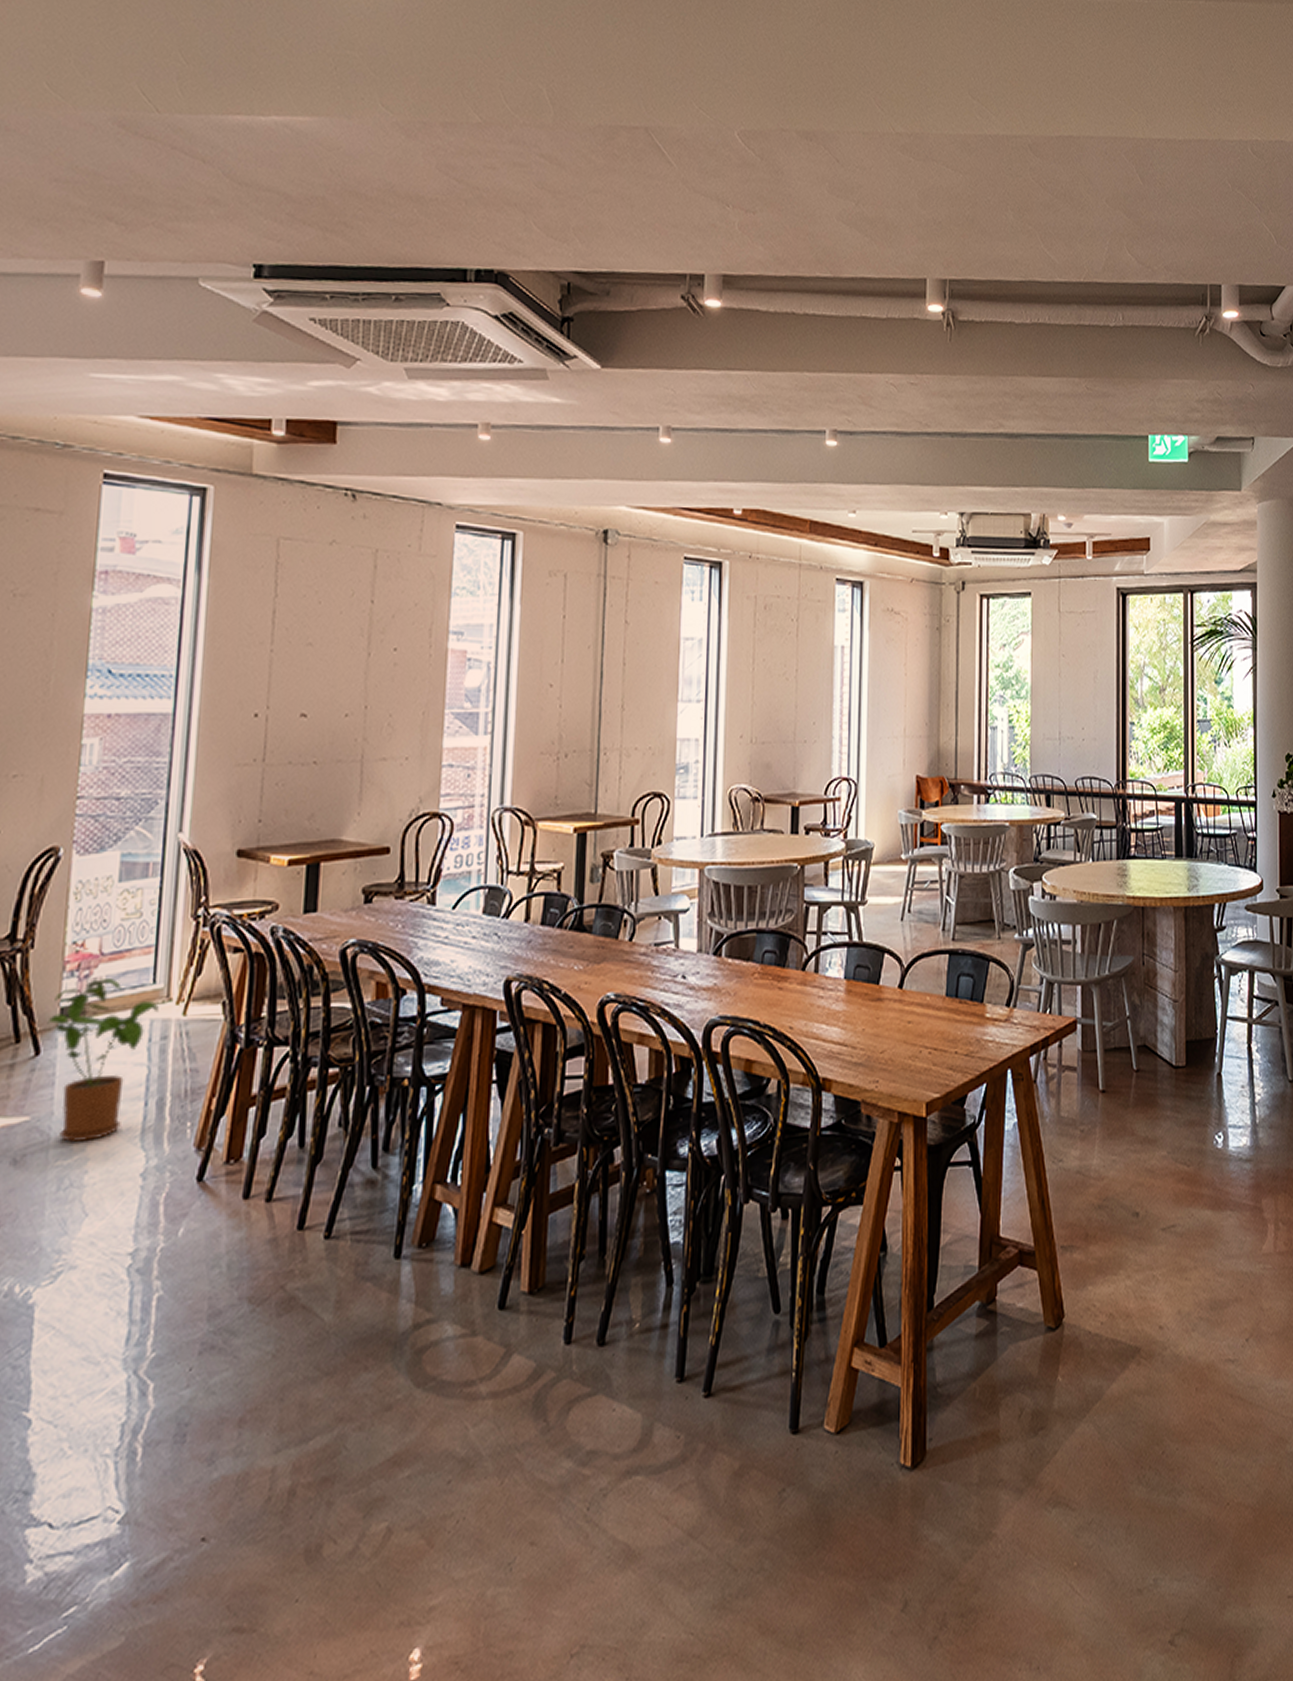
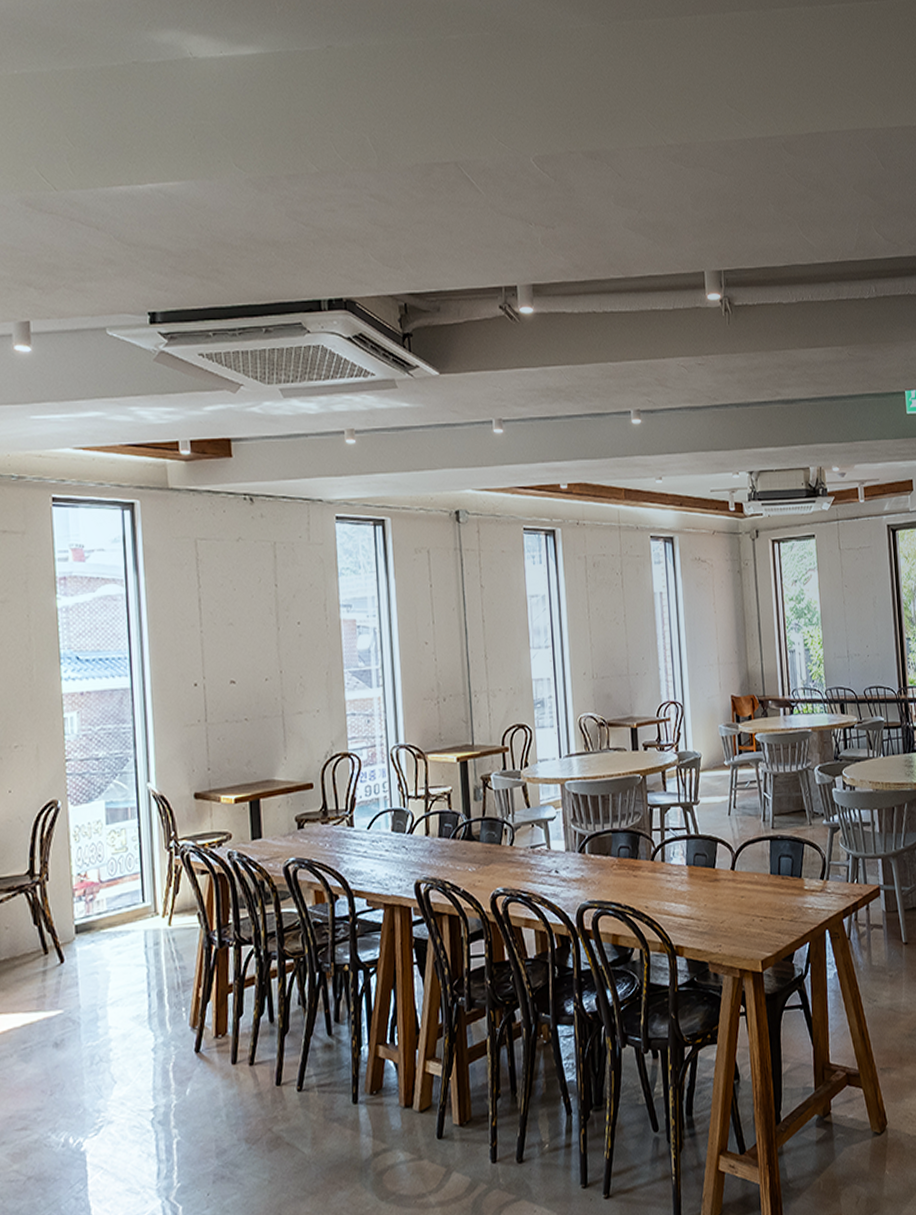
house plant: present [47,978,159,1142] -> none [66,900,150,1028]

